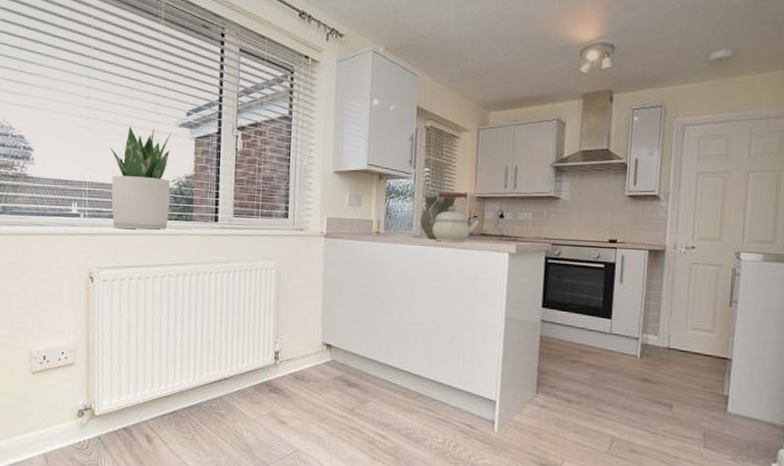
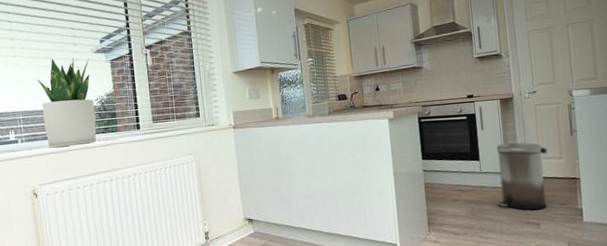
ceramic jug: present [420,195,456,240] -> none [311,79,338,118]
kettle: present [429,191,480,243] -> none [317,74,361,118]
pedal bin: none [623,303,697,389] -> present [496,142,548,211]

